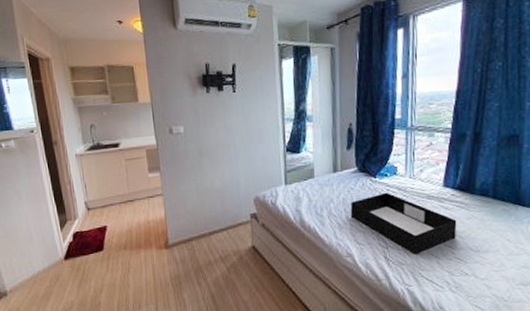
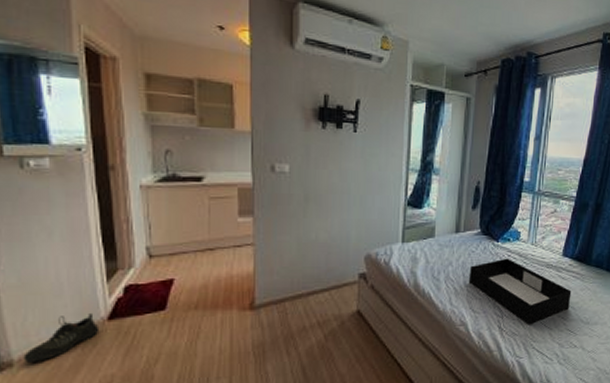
shoe: none [13,255,60,292] -> present [23,314,100,362]

